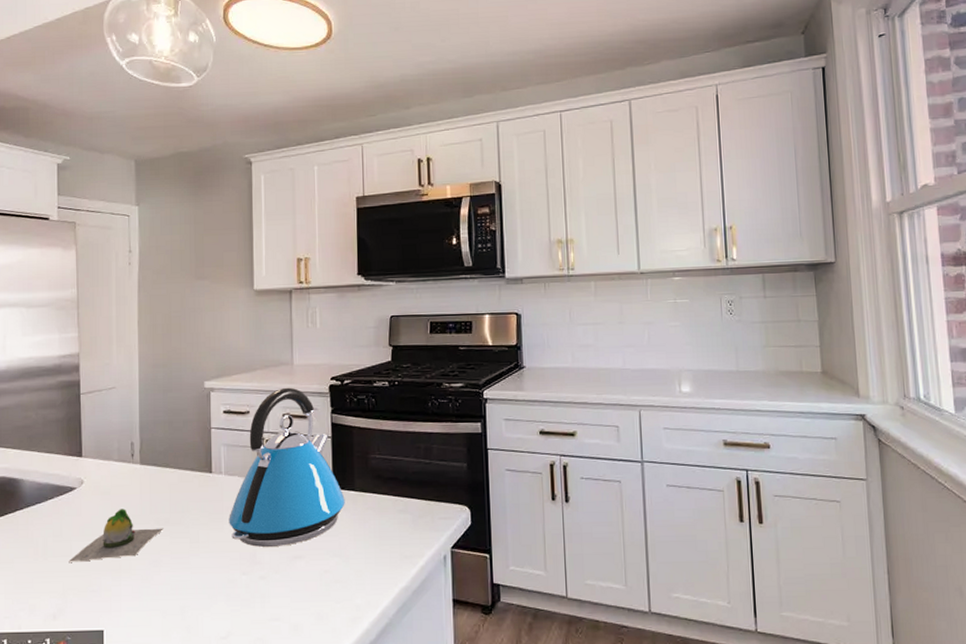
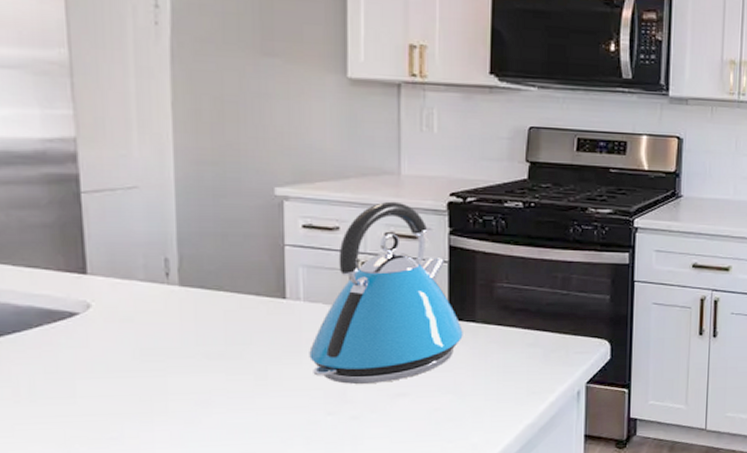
decorative egg: present [69,509,164,562] -> none [71,340,216,405]

